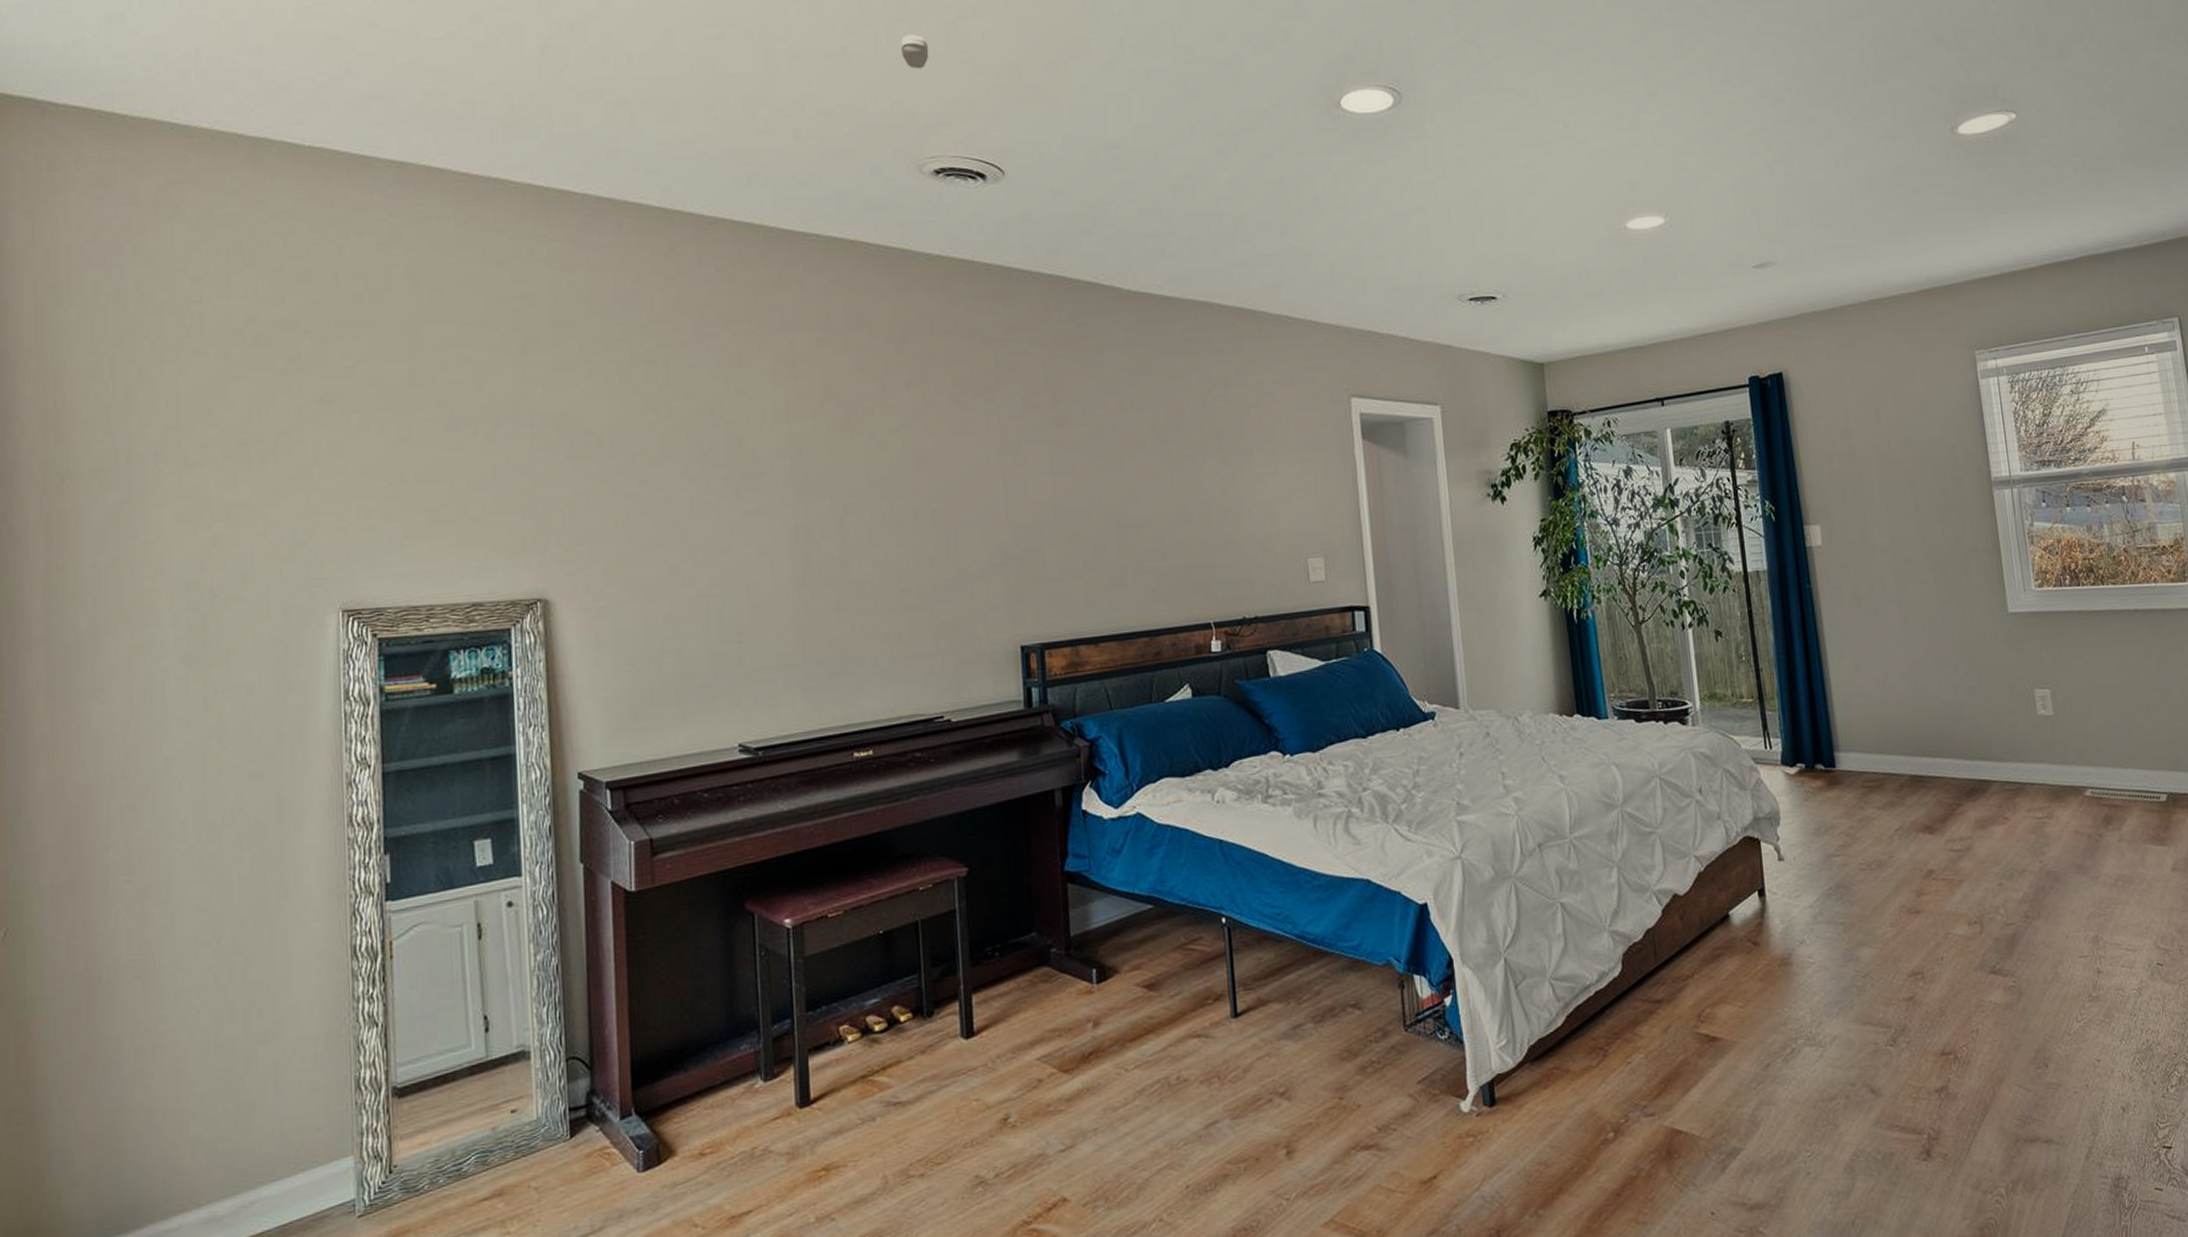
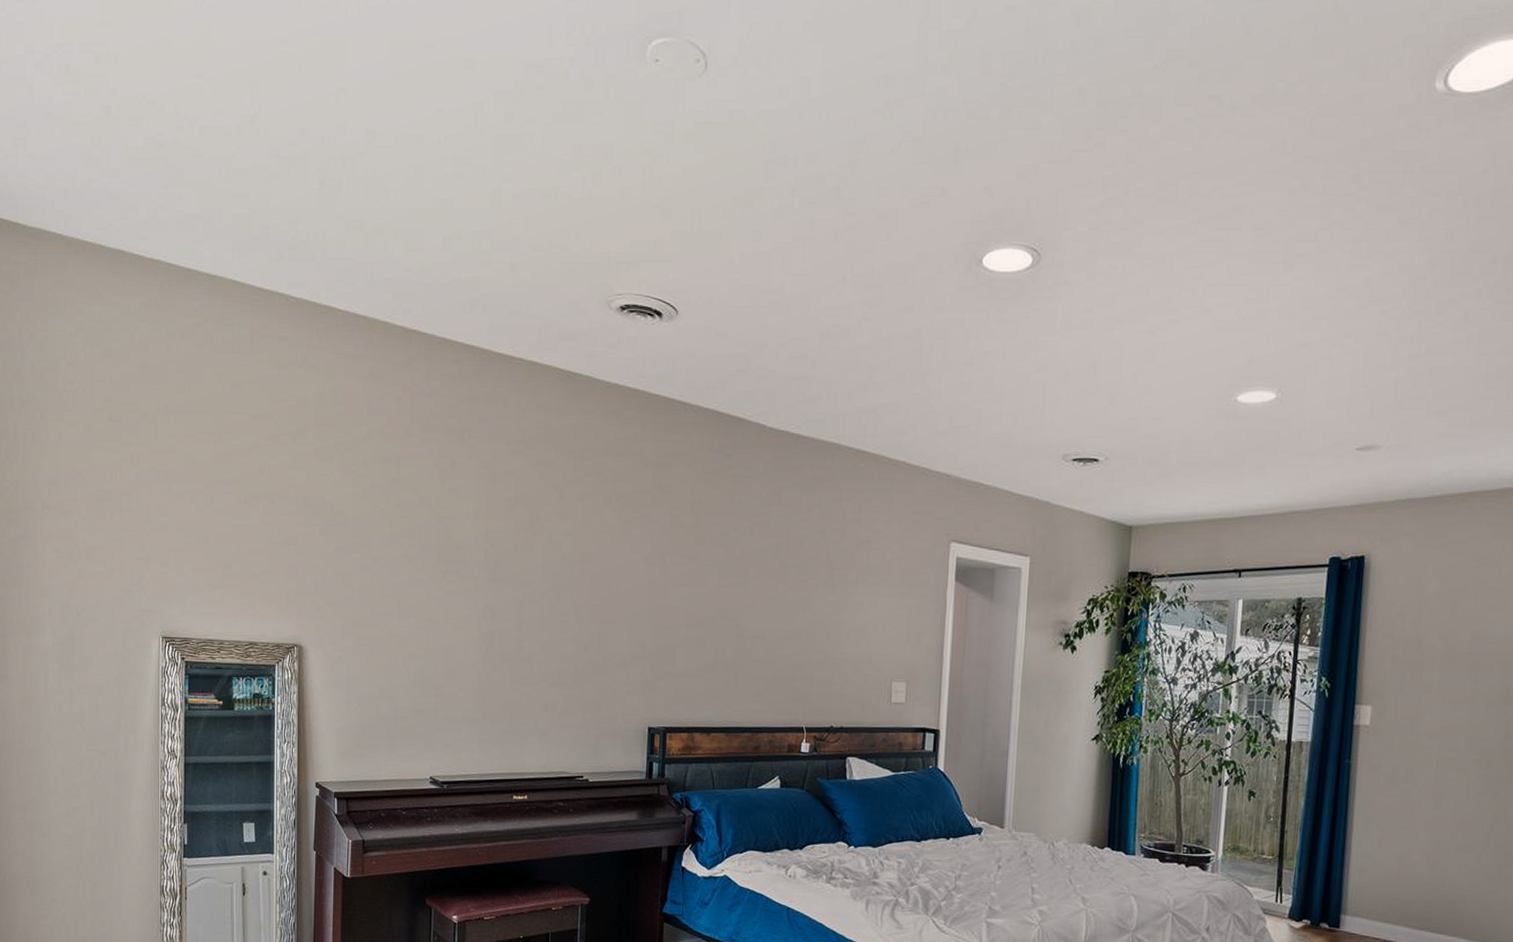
smoke detector: present [901,34,929,69] -> none [604,178,627,212]

